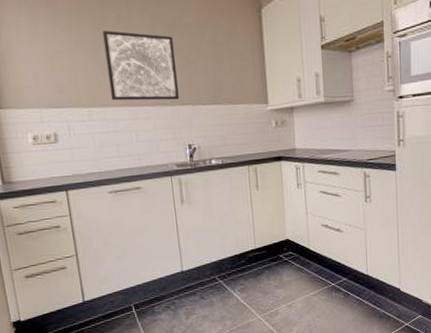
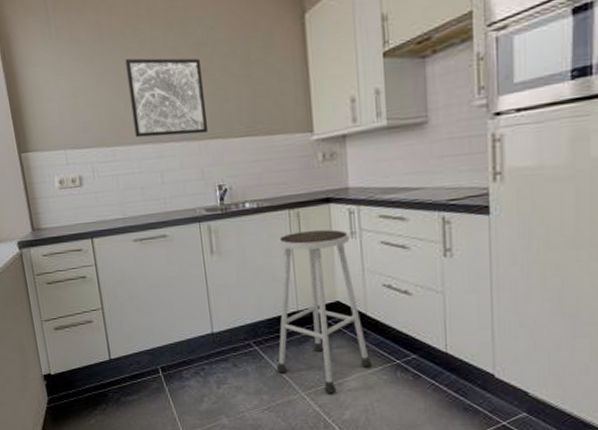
stool: none [237,182,313,314] -> present [276,229,371,393]

